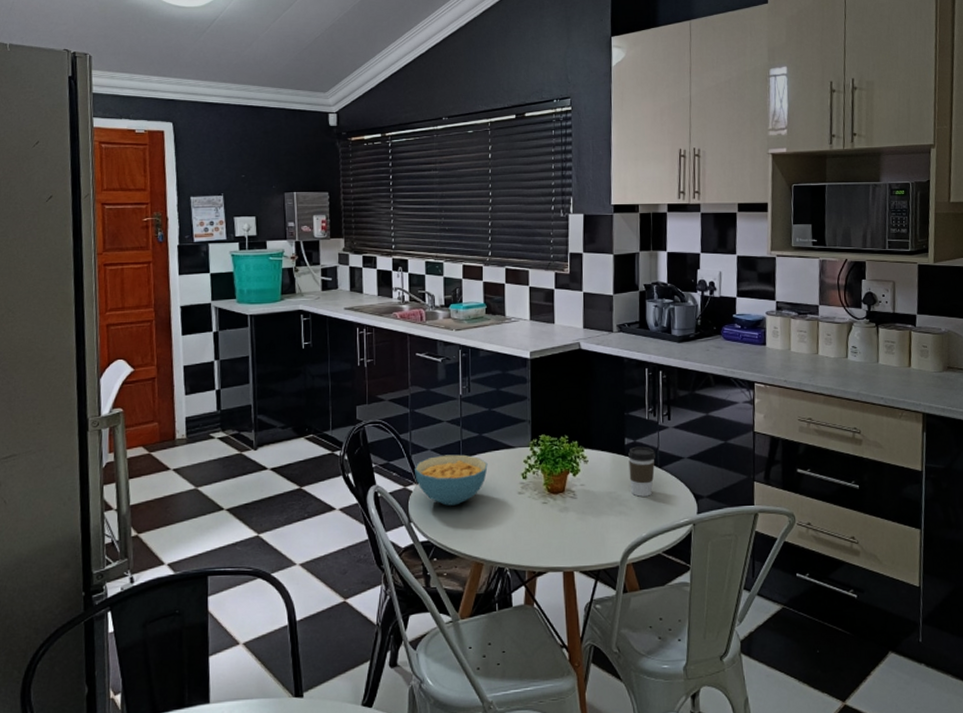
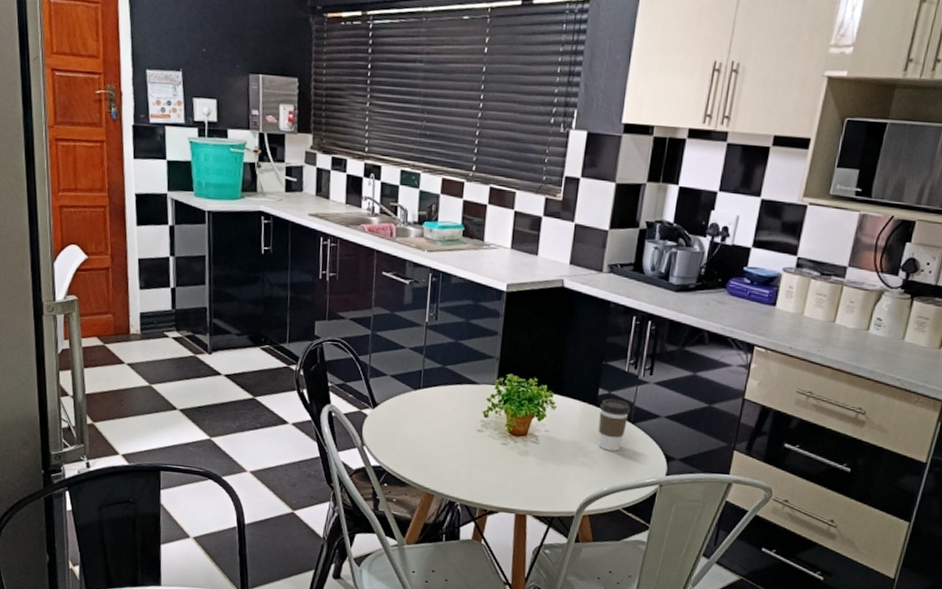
cereal bowl: present [415,454,488,506] -> none [371,382,449,435]

